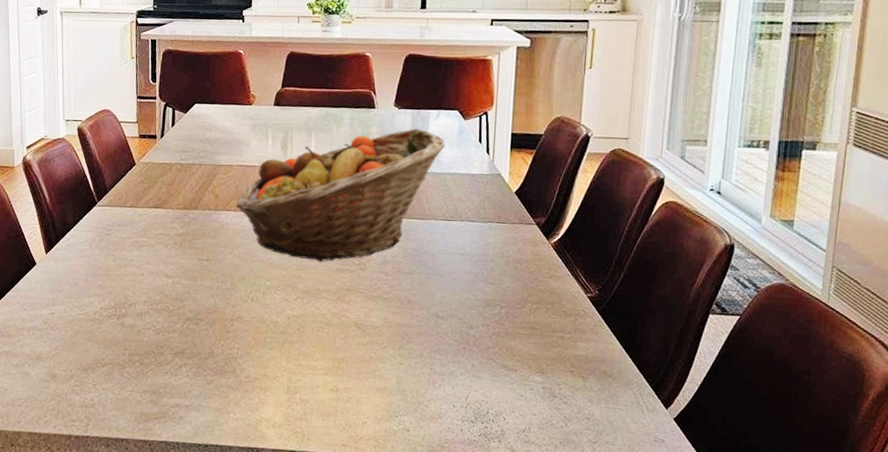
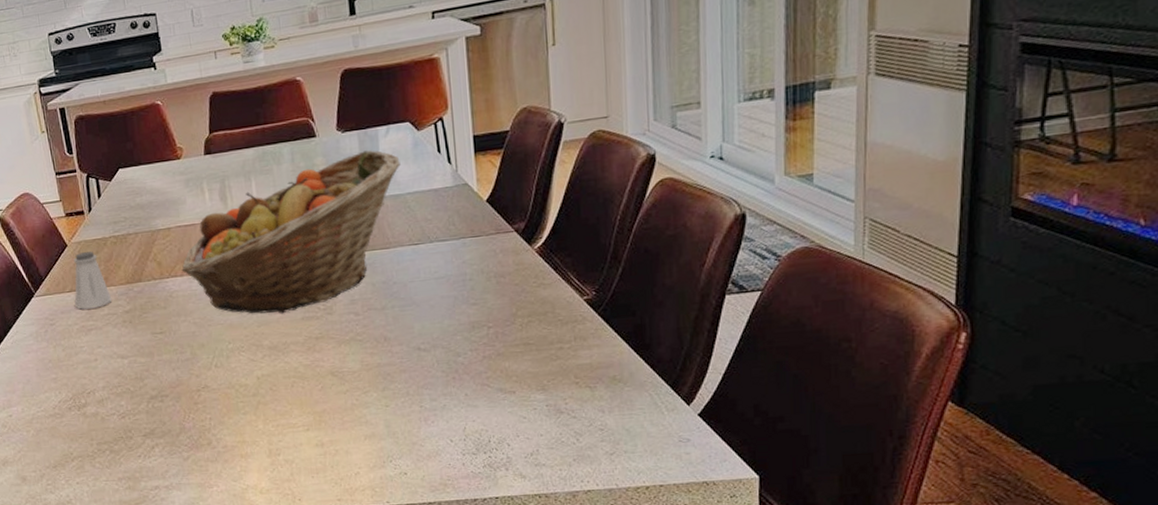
saltshaker: none [132,172,168,227] -> present [73,251,112,310]

